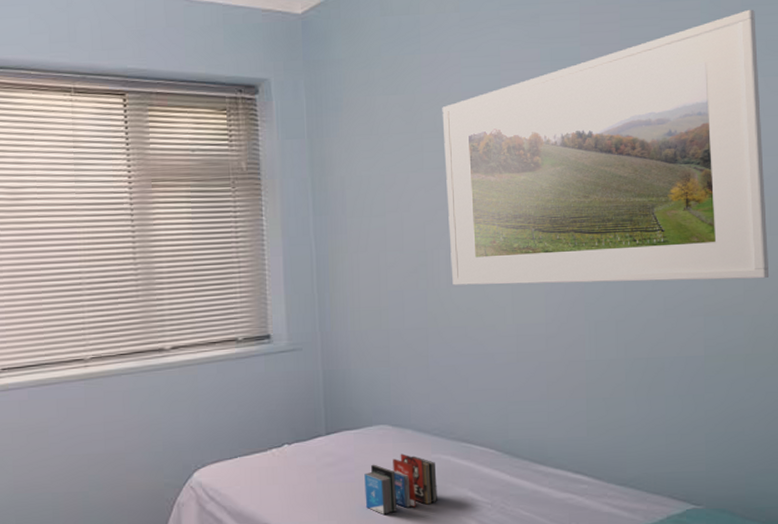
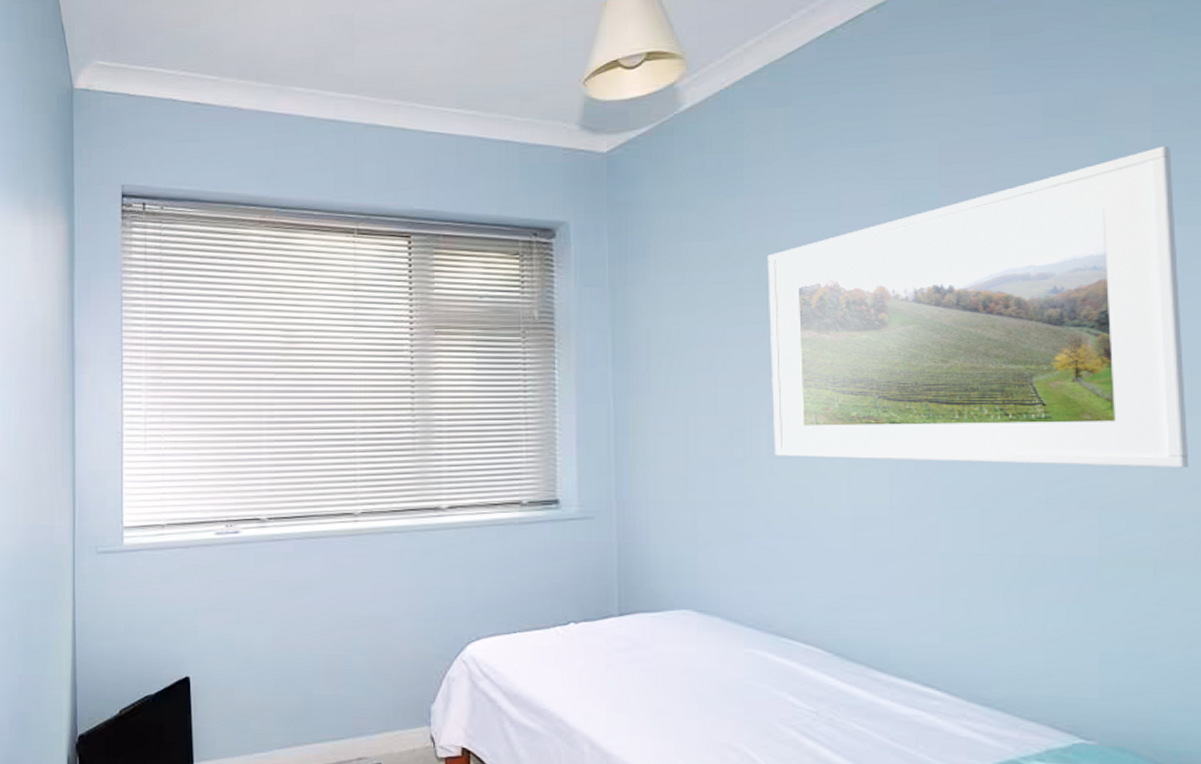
book: present [364,454,437,514] -> none [662,644,750,713]

